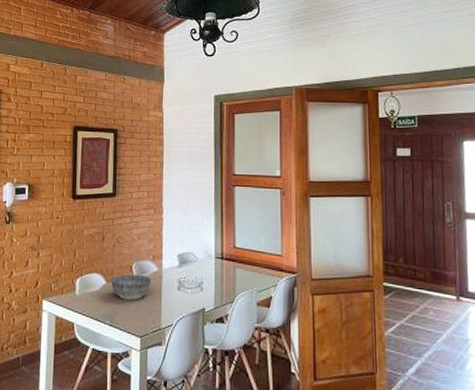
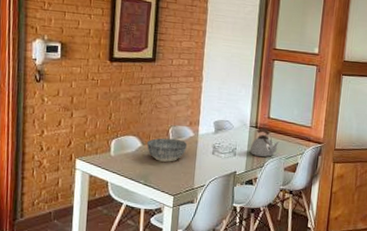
kettle: none [217,259,249,291] -> present [249,128,280,157]

